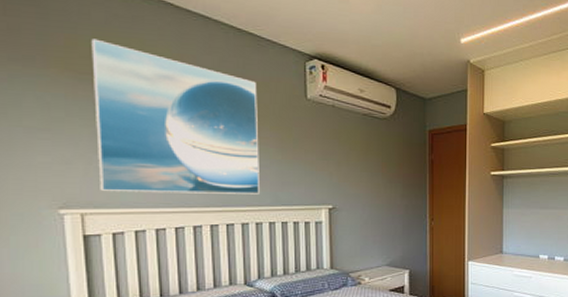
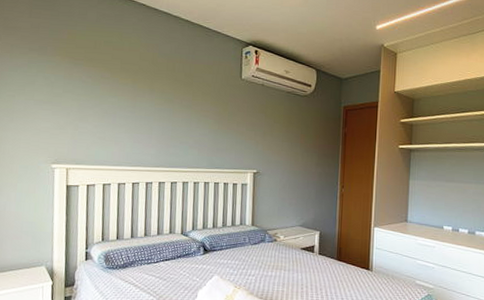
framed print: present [91,38,259,194] -> none [81,33,203,158]

